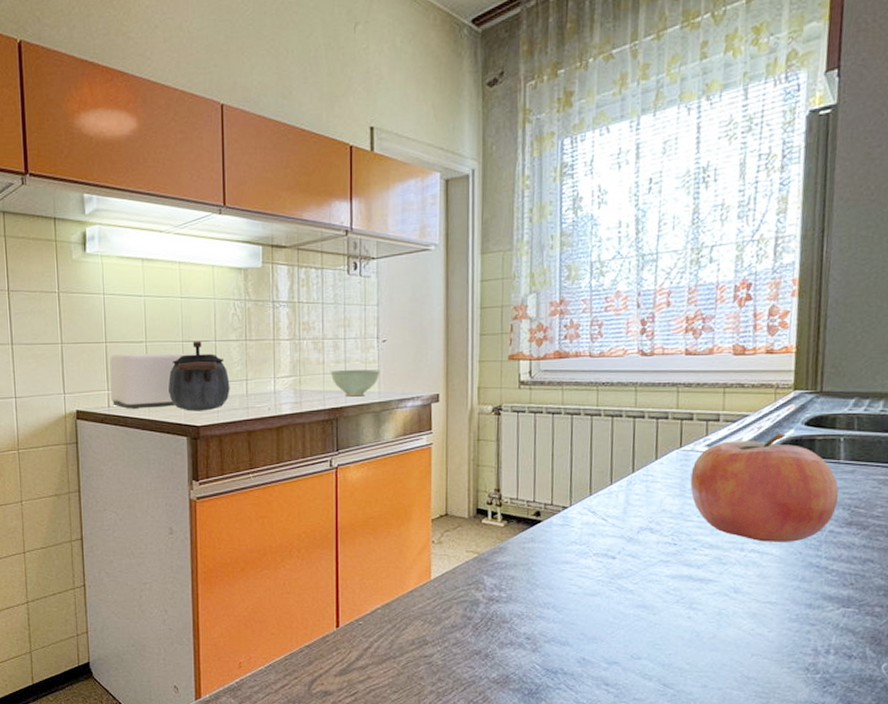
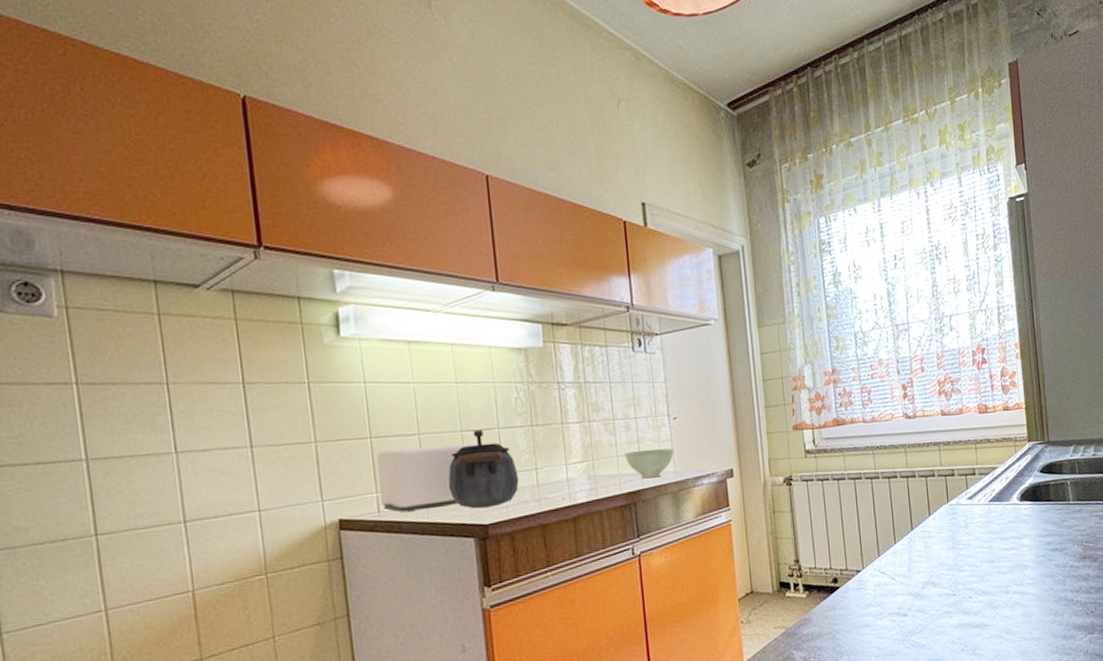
fruit: present [690,432,839,542] -> none [959,481,1073,583]

